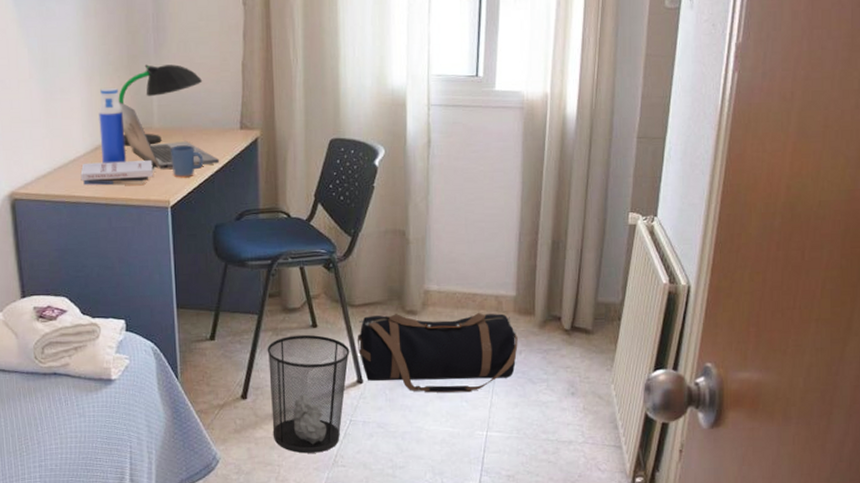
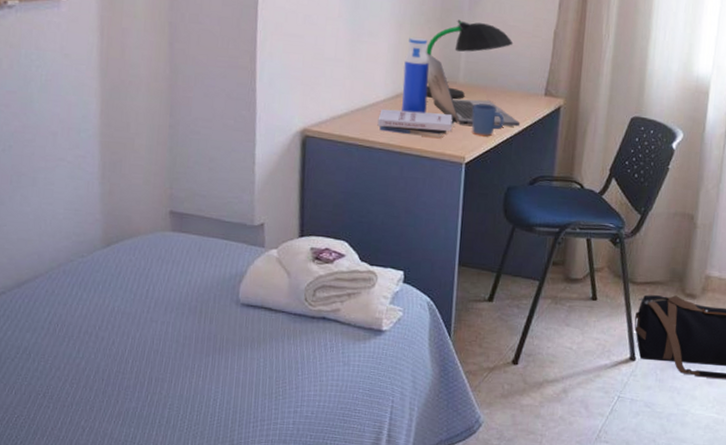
waste bin: present [267,334,350,454] -> none [539,305,626,426]

